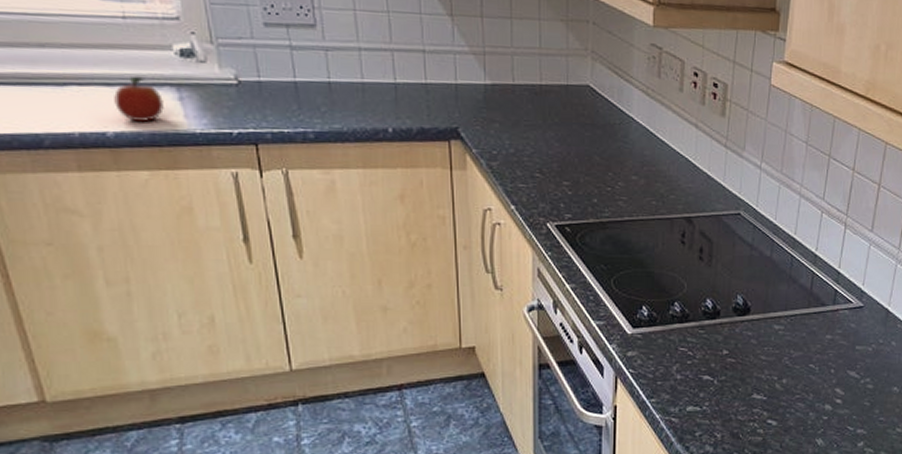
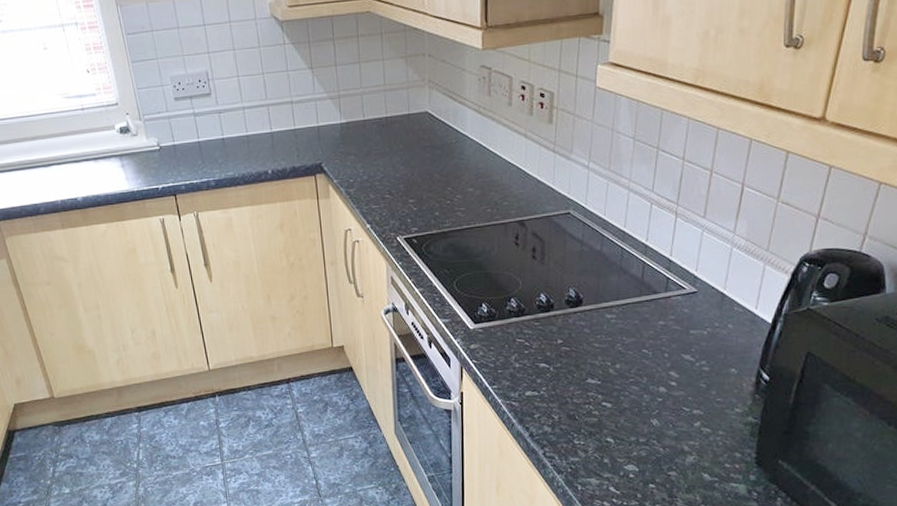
fruit: present [114,76,164,123] -> none [80,152,112,188]

